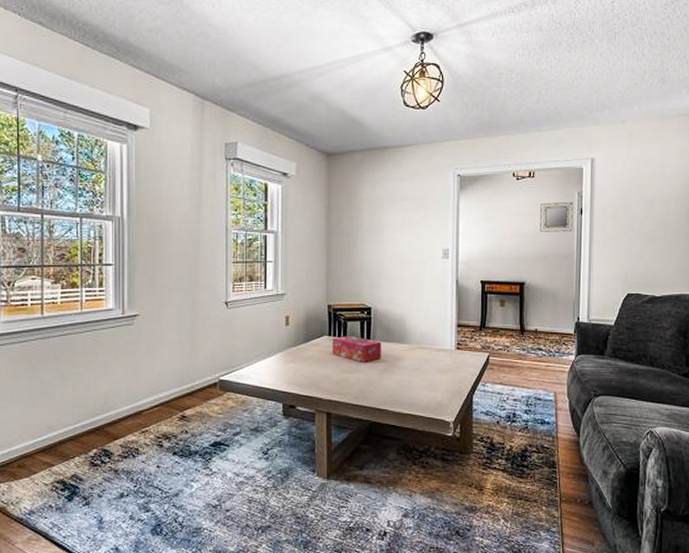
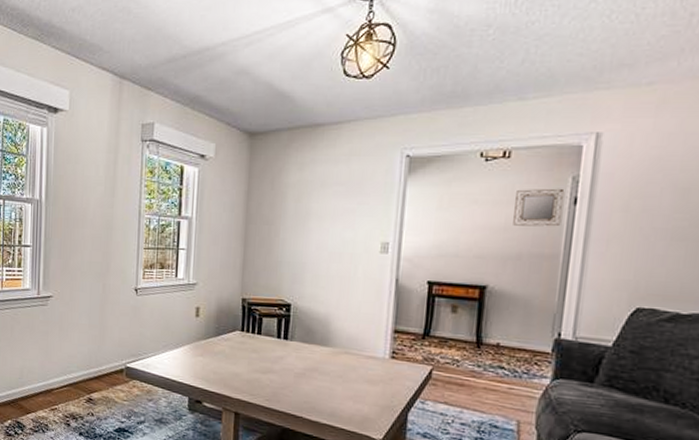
tissue box: present [332,335,382,362] -> none [244,332,301,363]

